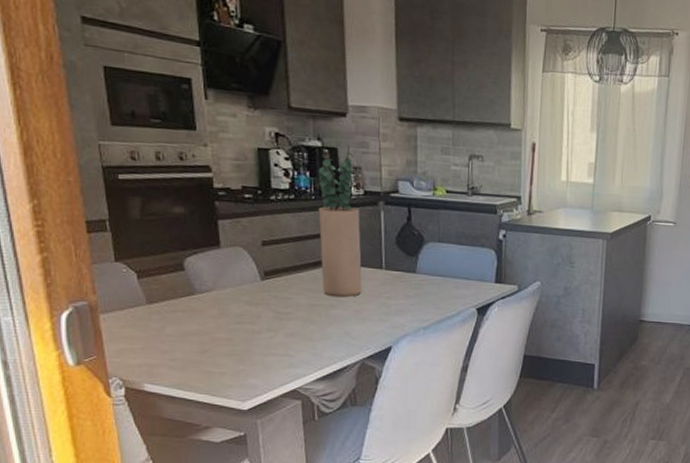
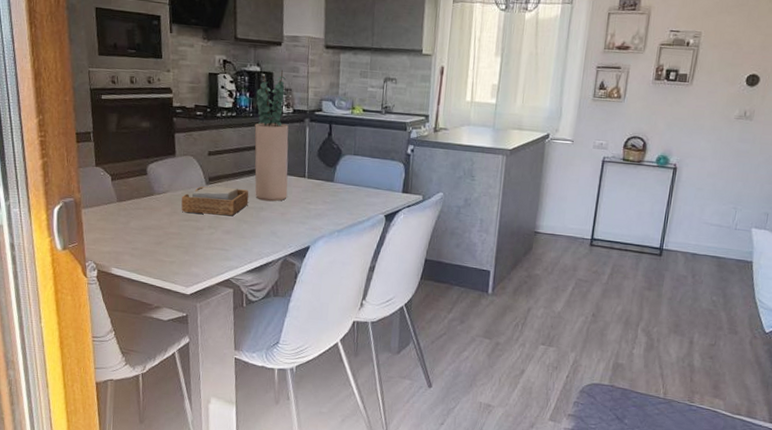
napkin holder: none [231,281,316,316] -> present [181,186,249,216]

